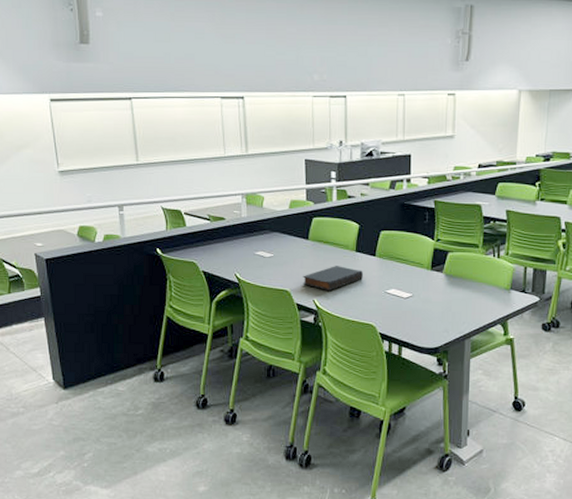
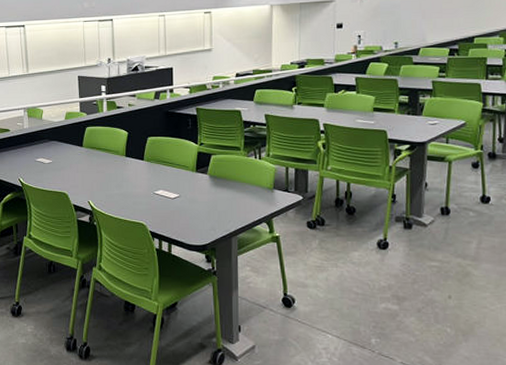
book: present [303,266,363,292] -> none [79,170,133,193]

